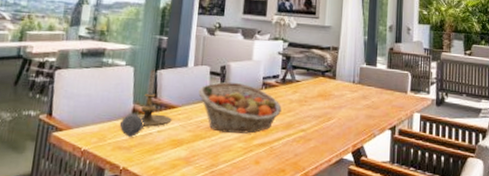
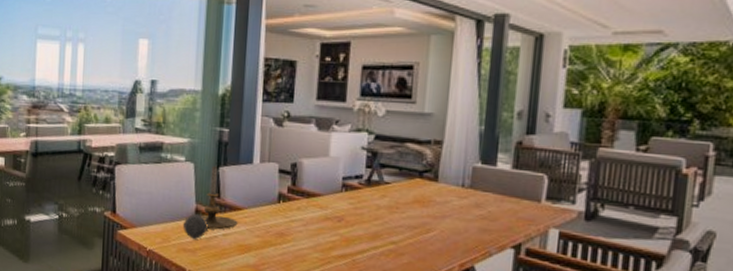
fruit basket: present [198,82,282,134] -> none [266,182,366,243]

